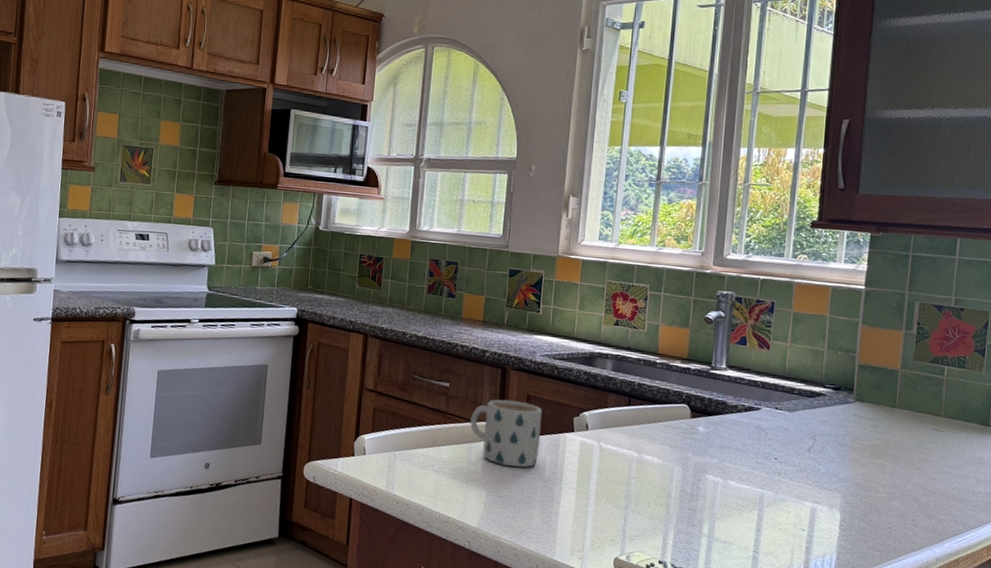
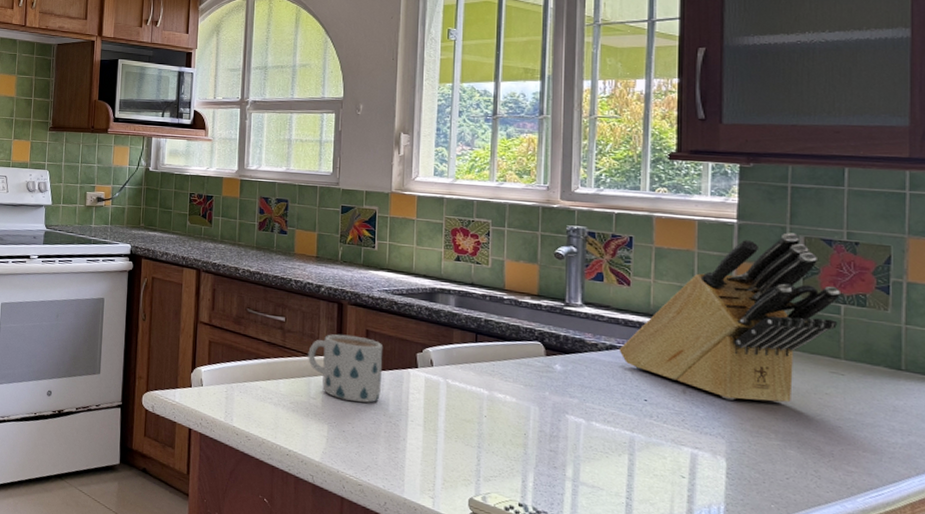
knife block: none [755,299,945,459] -> present [619,233,840,403]

